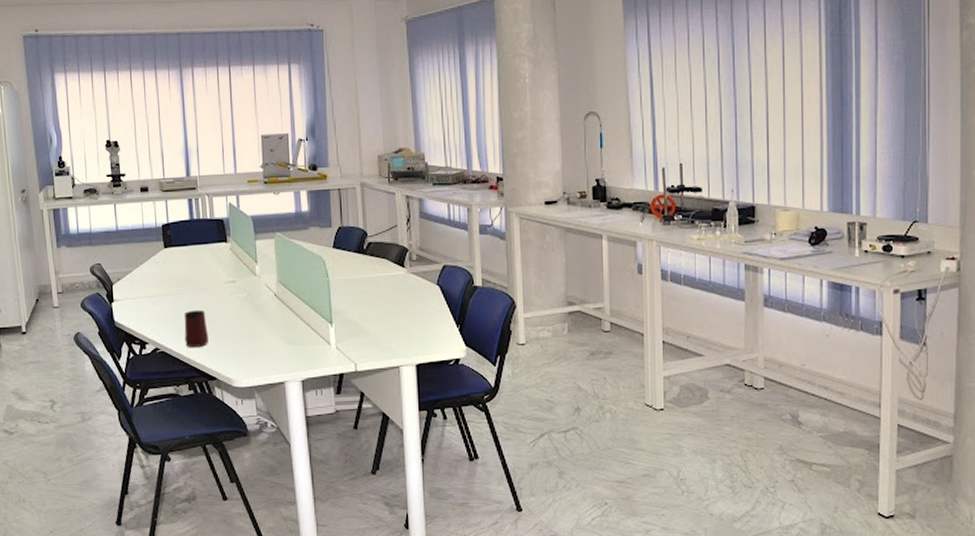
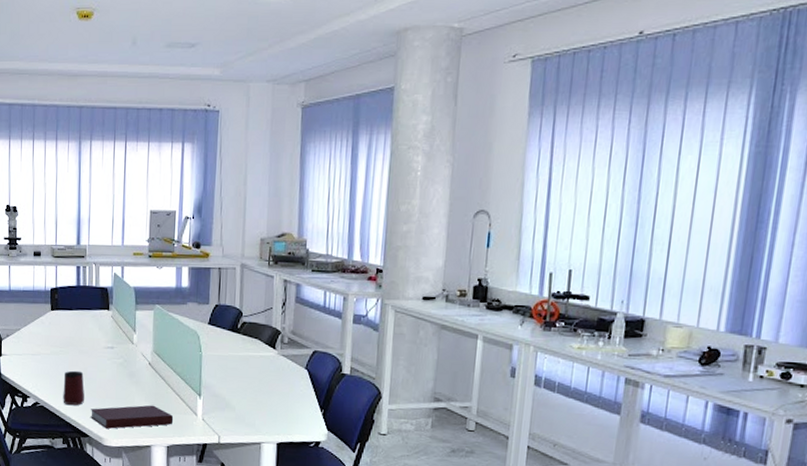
notebook: none [216,338,306,368] -> present [91,405,174,429]

